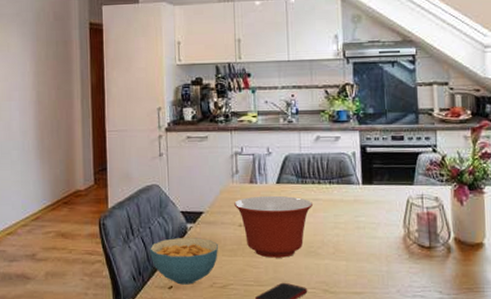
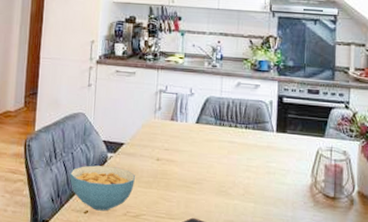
mixing bowl: present [234,195,313,258] -> none [154,133,228,194]

